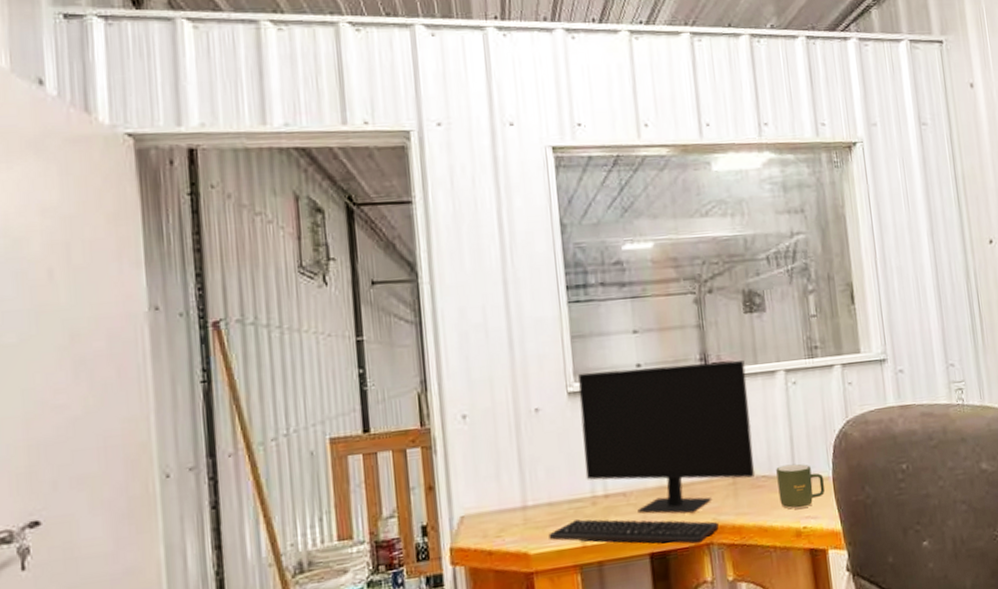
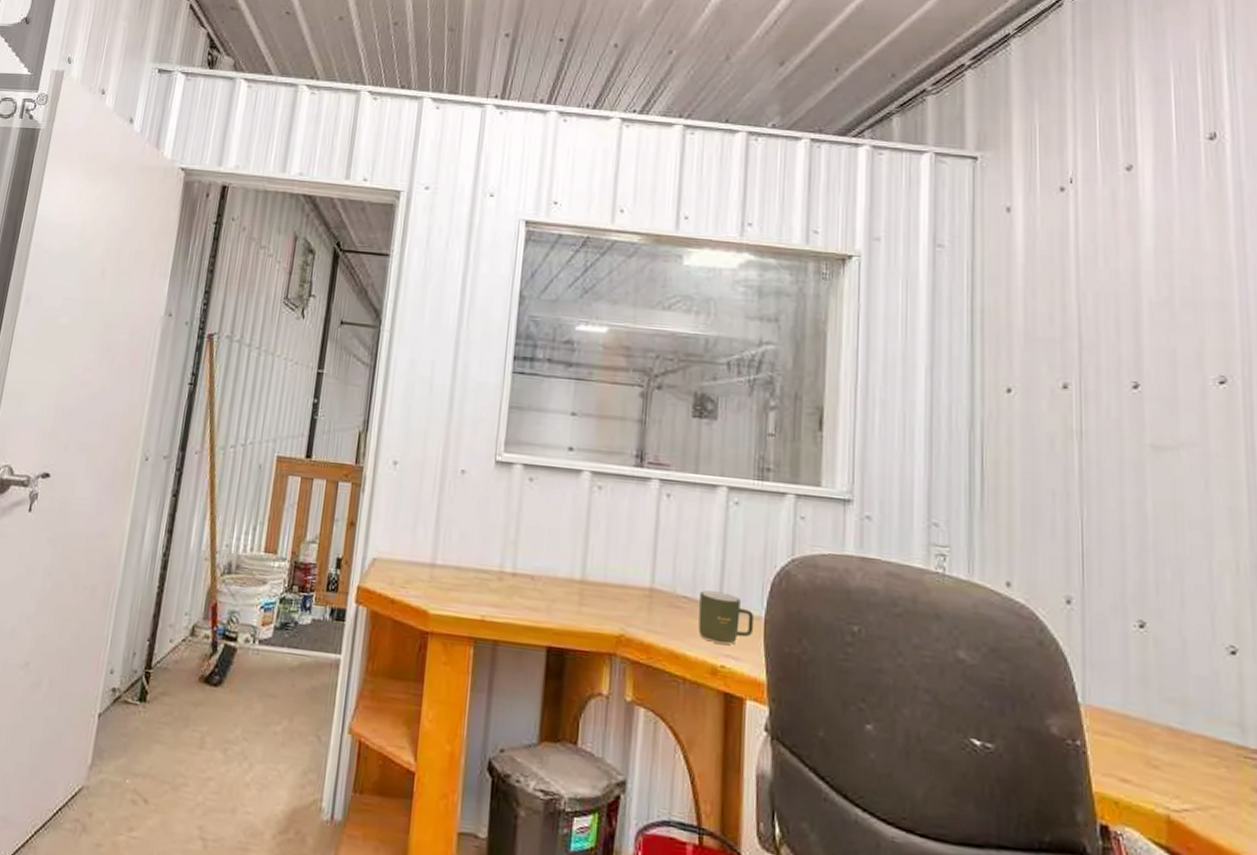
computer keyboard: present [548,519,719,545] -> none [450,591,625,652]
monitor: present [578,360,755,514] -> none [497,444,684,617]

